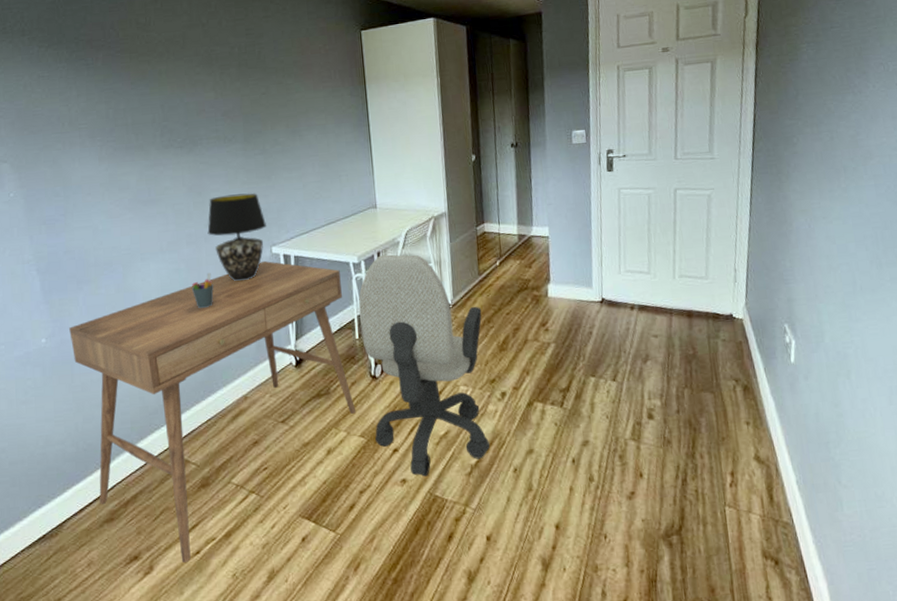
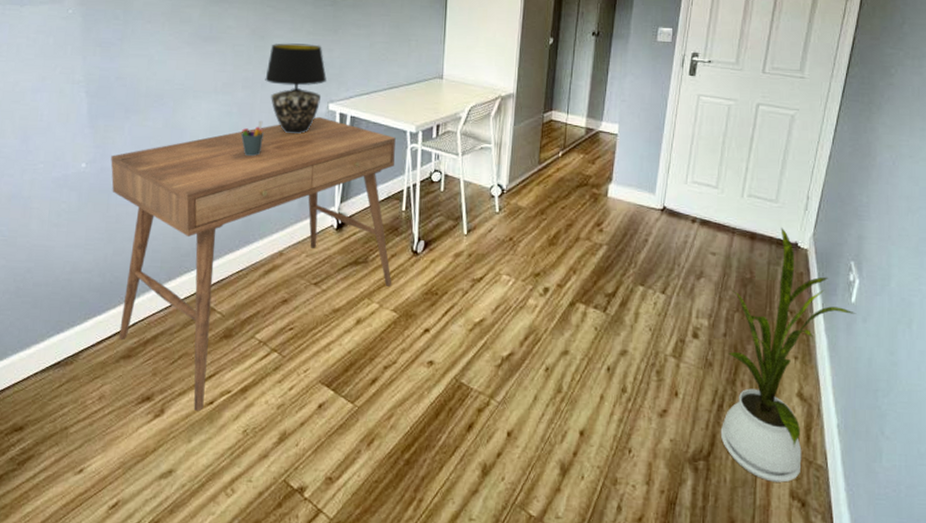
office chair: present [358,254,490,477] -> none [408,128,536,362]
house plant: none [679,301,798,546] -> present [720,227,857,483]

